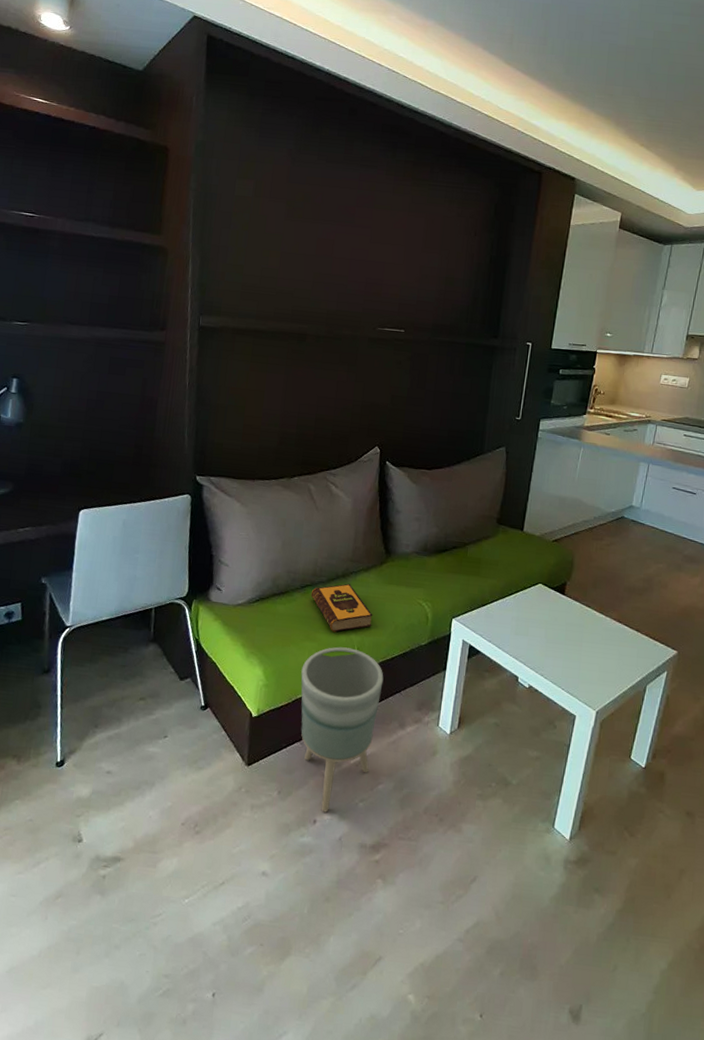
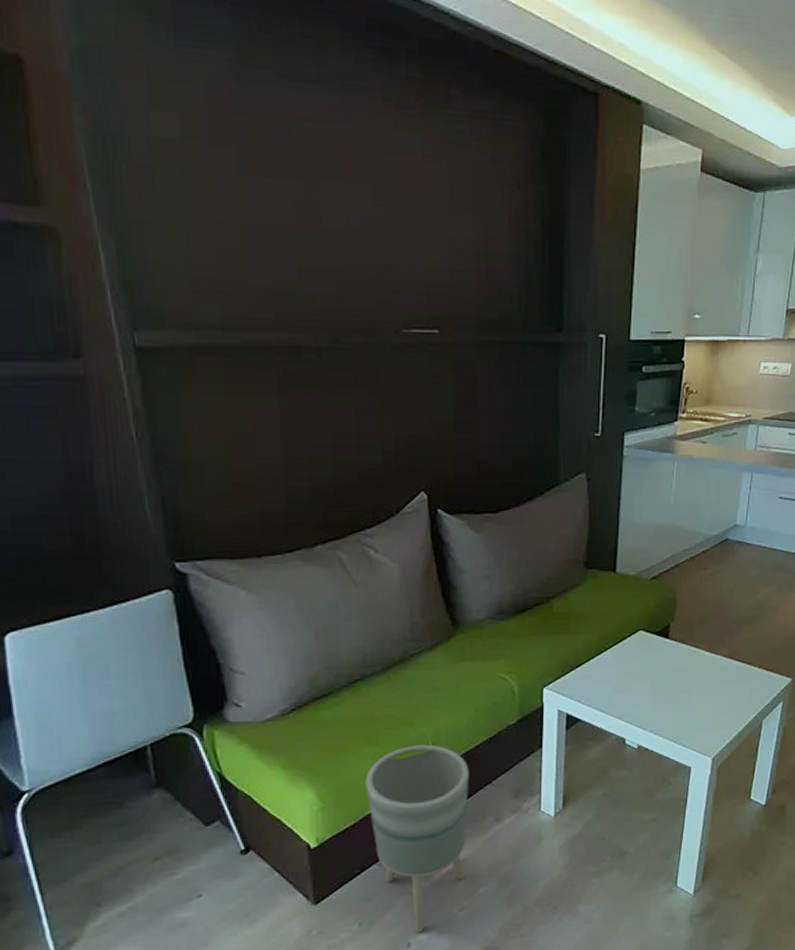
hardback book: present [310,583,373,632] -> none [363,669,447,730]

